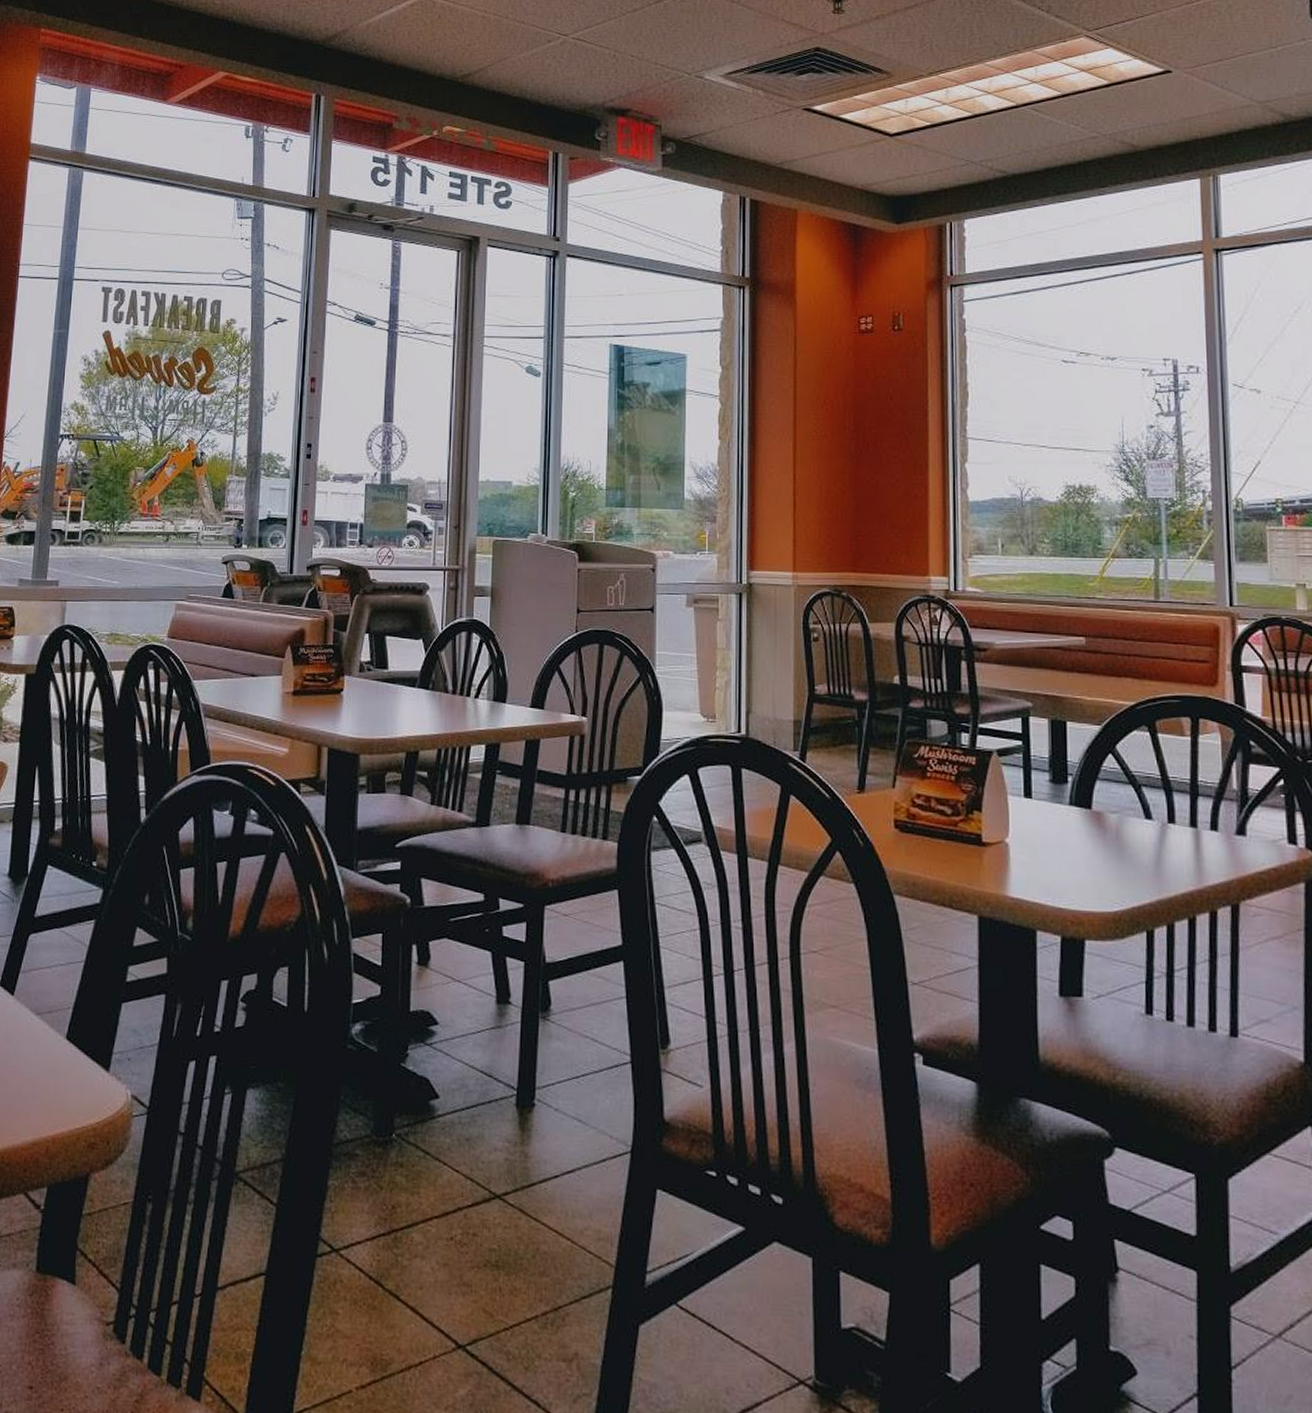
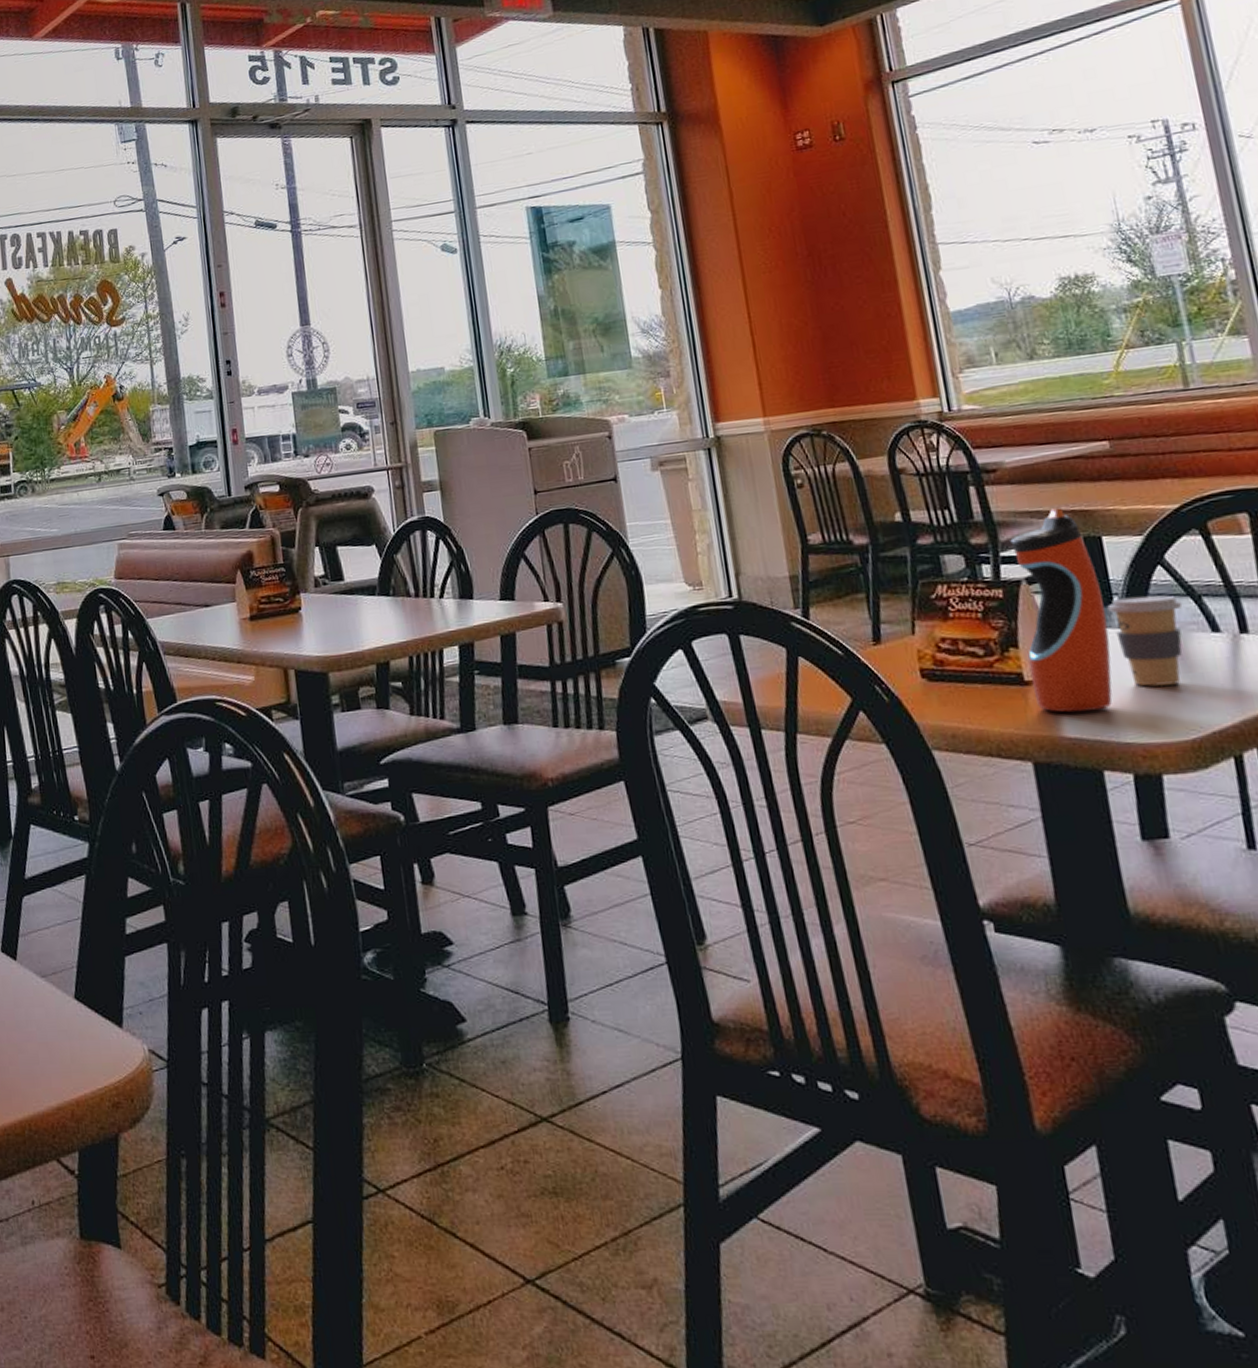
water bottle: none [988,691,1060,876] -> present [1010,508,1113,713]
coffee cup: none [1062,778,1125,861] -> present [1107,595,1183,687]

